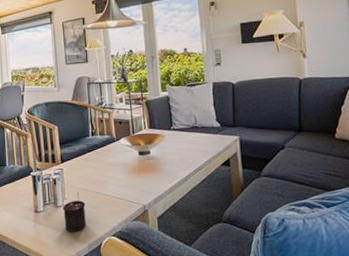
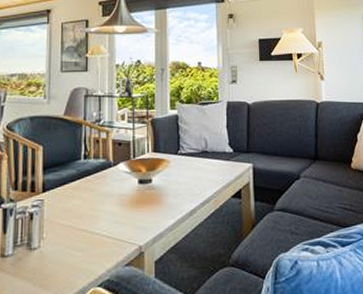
candle: present [62,193,86,233] -> none [37,231,68,284]

